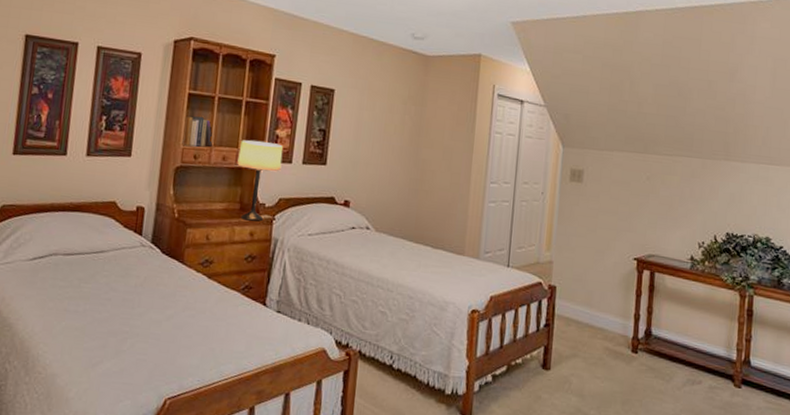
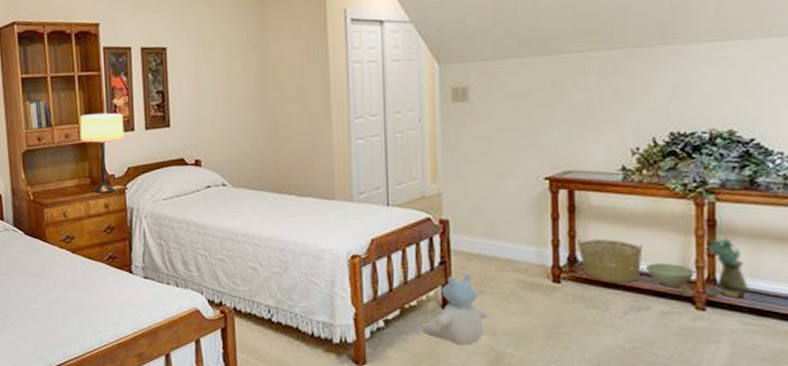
stuffed bear: none [523,337,579,405] -> present [422,273,488,346]
basket: none [653,315,701,359] -> present [577,238,643,283]
bowl: none [702,342,735,366] -> present [647,263,694,288]
vase: none [746,323,772,380] -> present [708,235,749,298]

